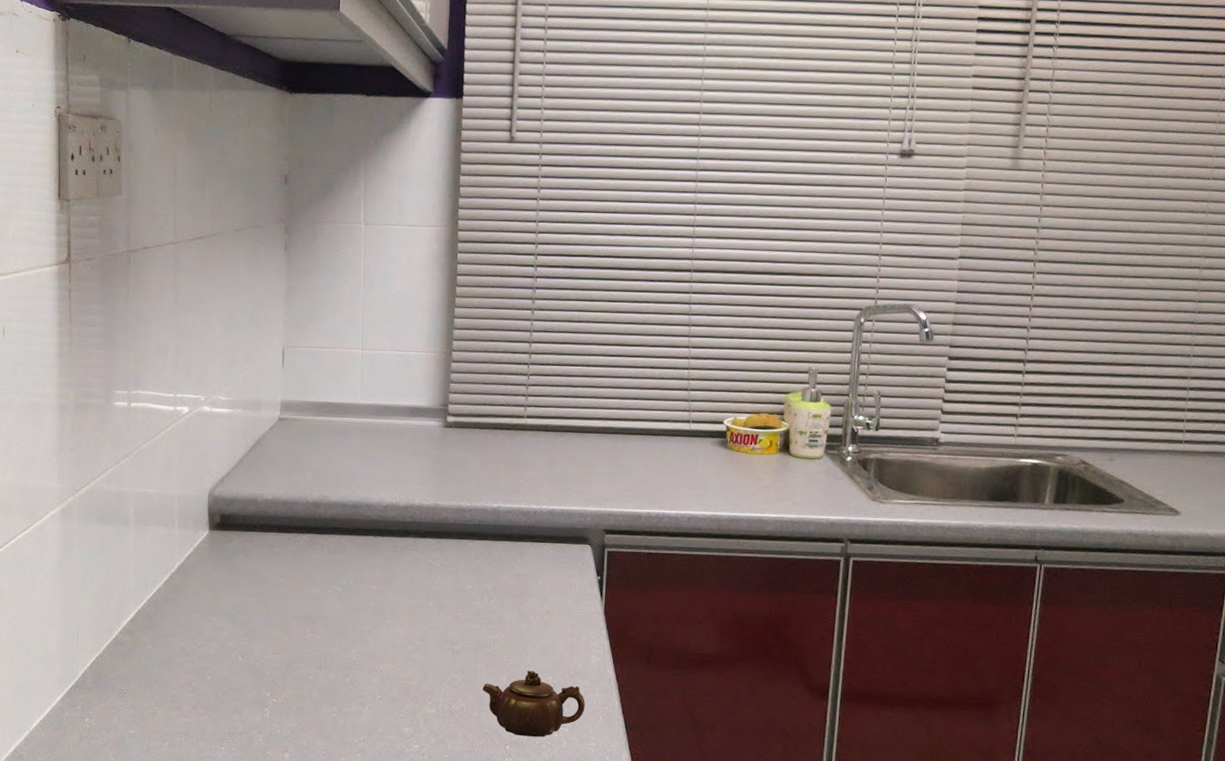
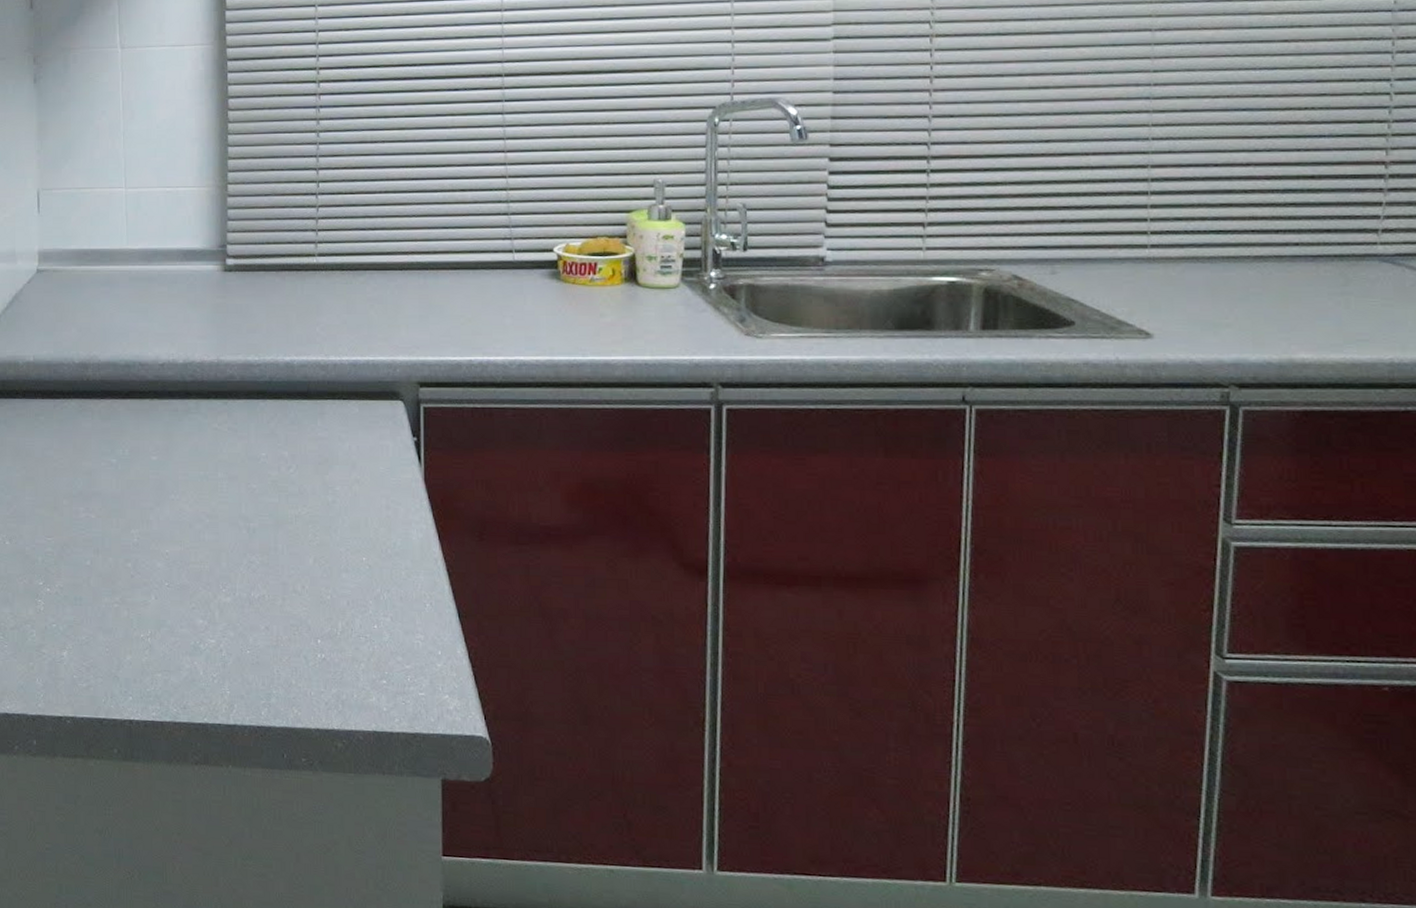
teapot: present [483,670,585,738] -> none [286,549,408,629]

